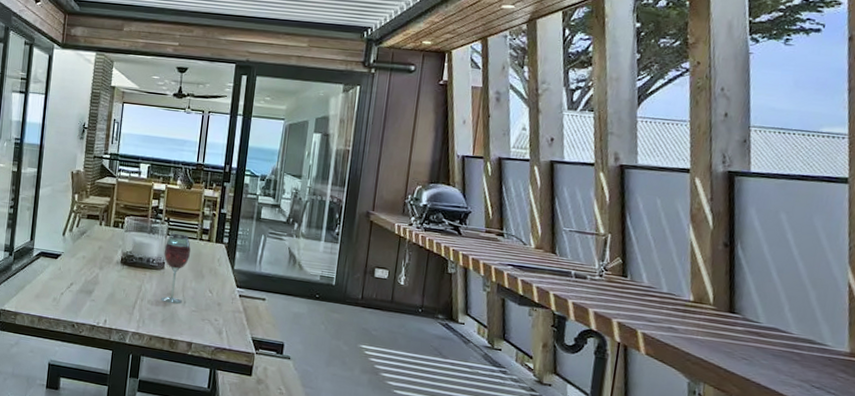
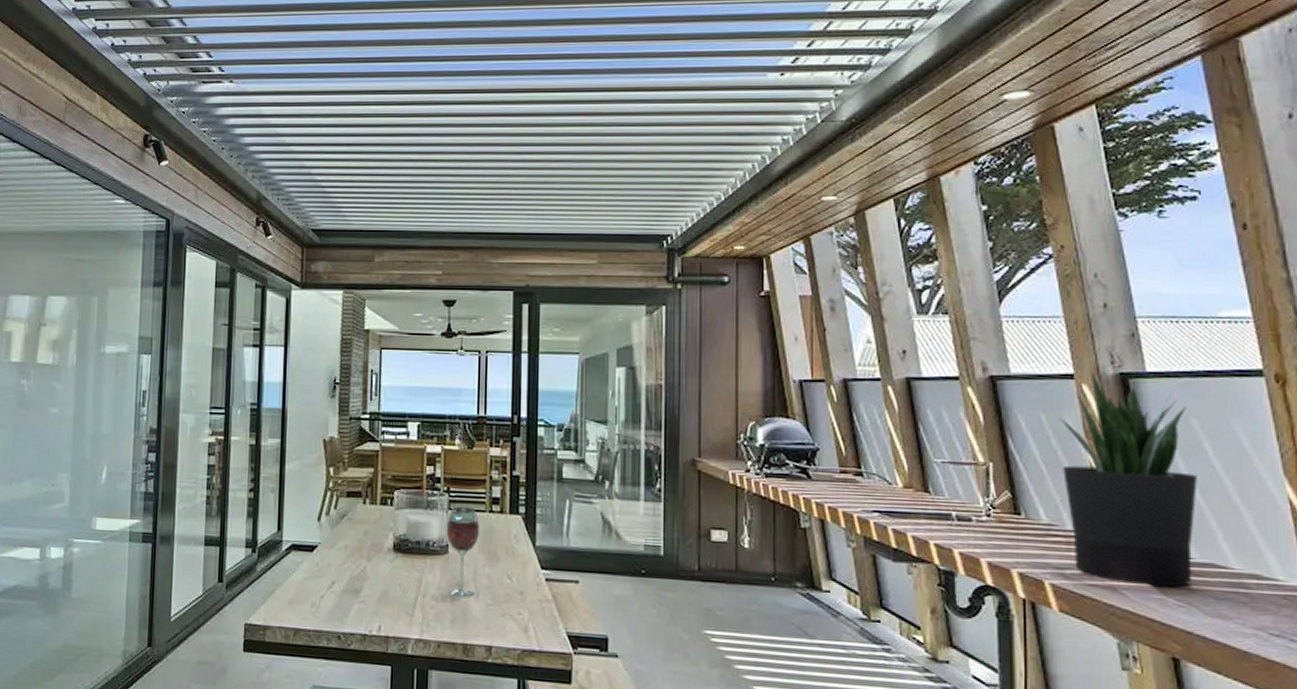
planter: none [664,168,781,344] -> present [1060,372,1197,588]

